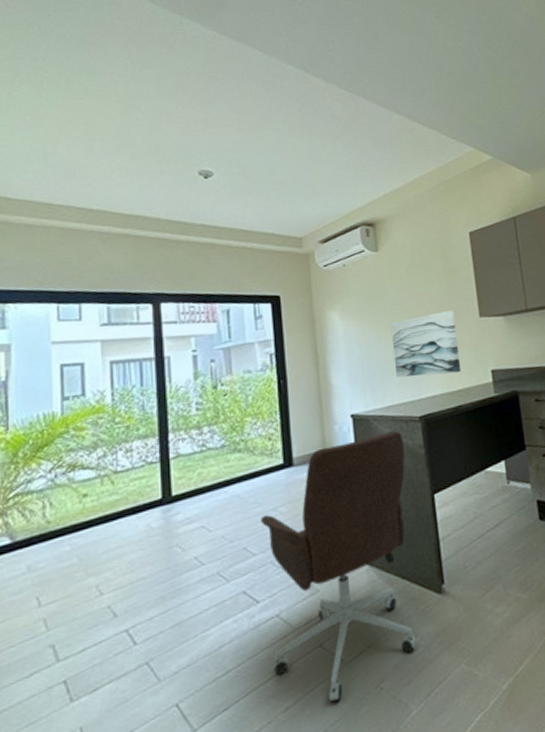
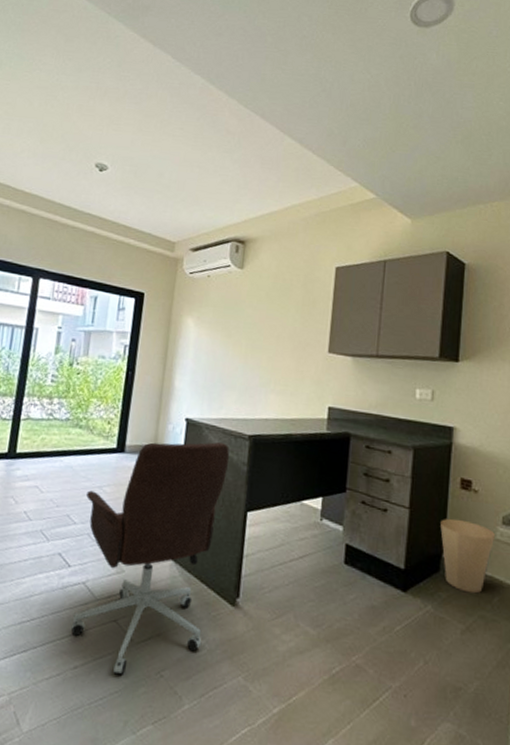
wall art: present [390,310,462,378] -> none [236,339,304,403]

